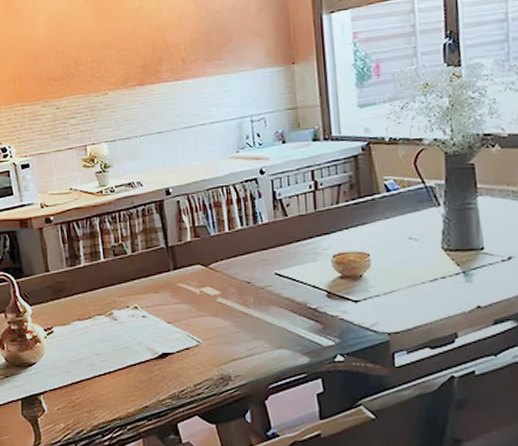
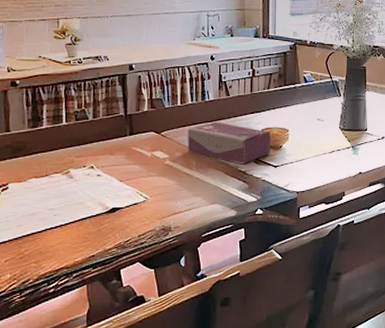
tissue box: none [240,248,347,300] -> present [187,121,270,165]

